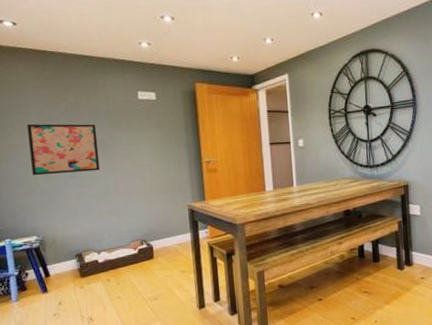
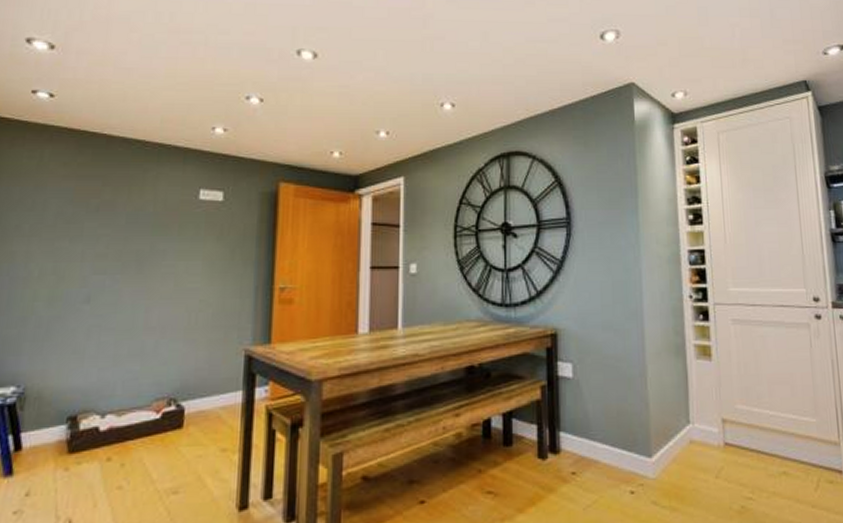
wall art: present [27,123,100,176] -> none [30,224,134,297]

